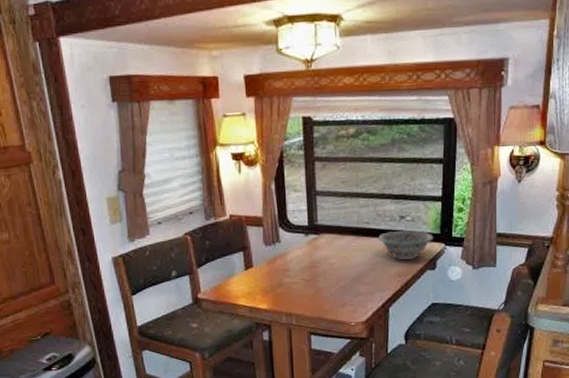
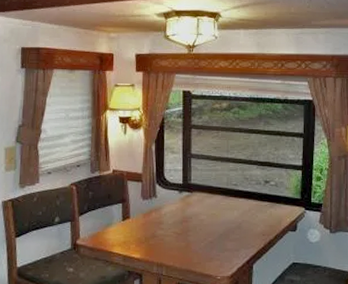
decorative bowl: present [378,230,434,260] -> none [245,194,295,220]

